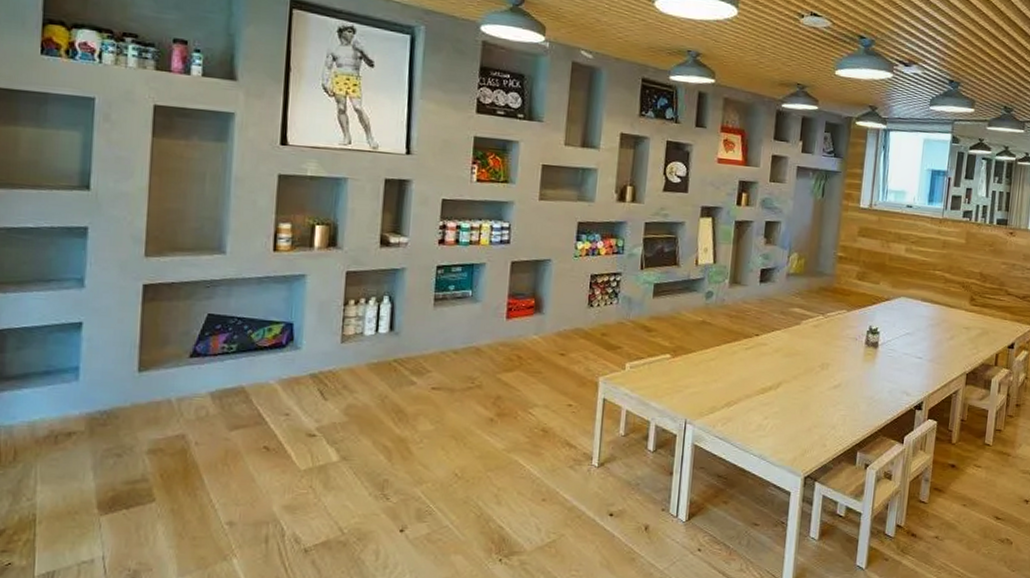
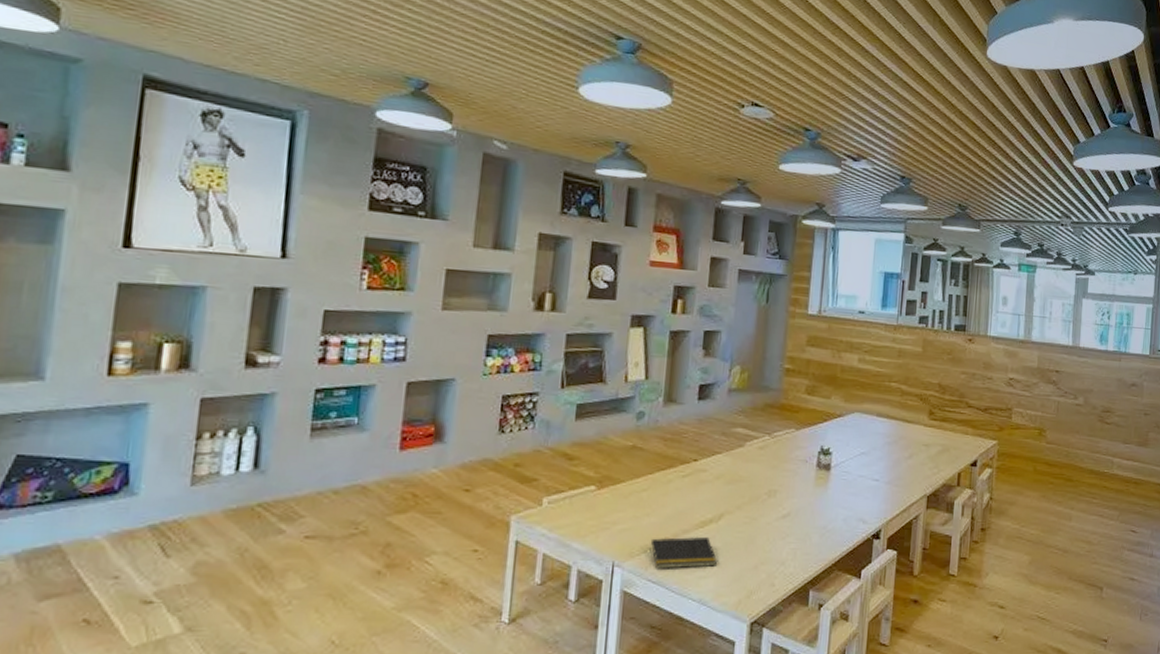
notepad: none [717,401,777,428] -> present [649,537,718,569]

